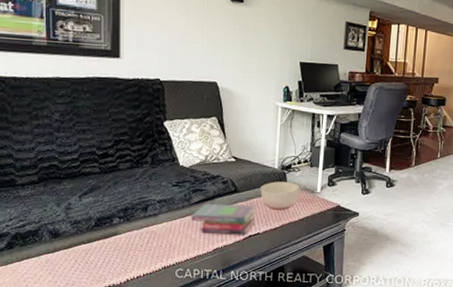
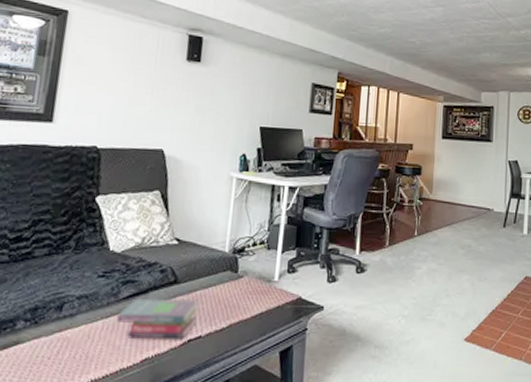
bowl: present [259,181,300,210] -> none [205,267,255,305]

